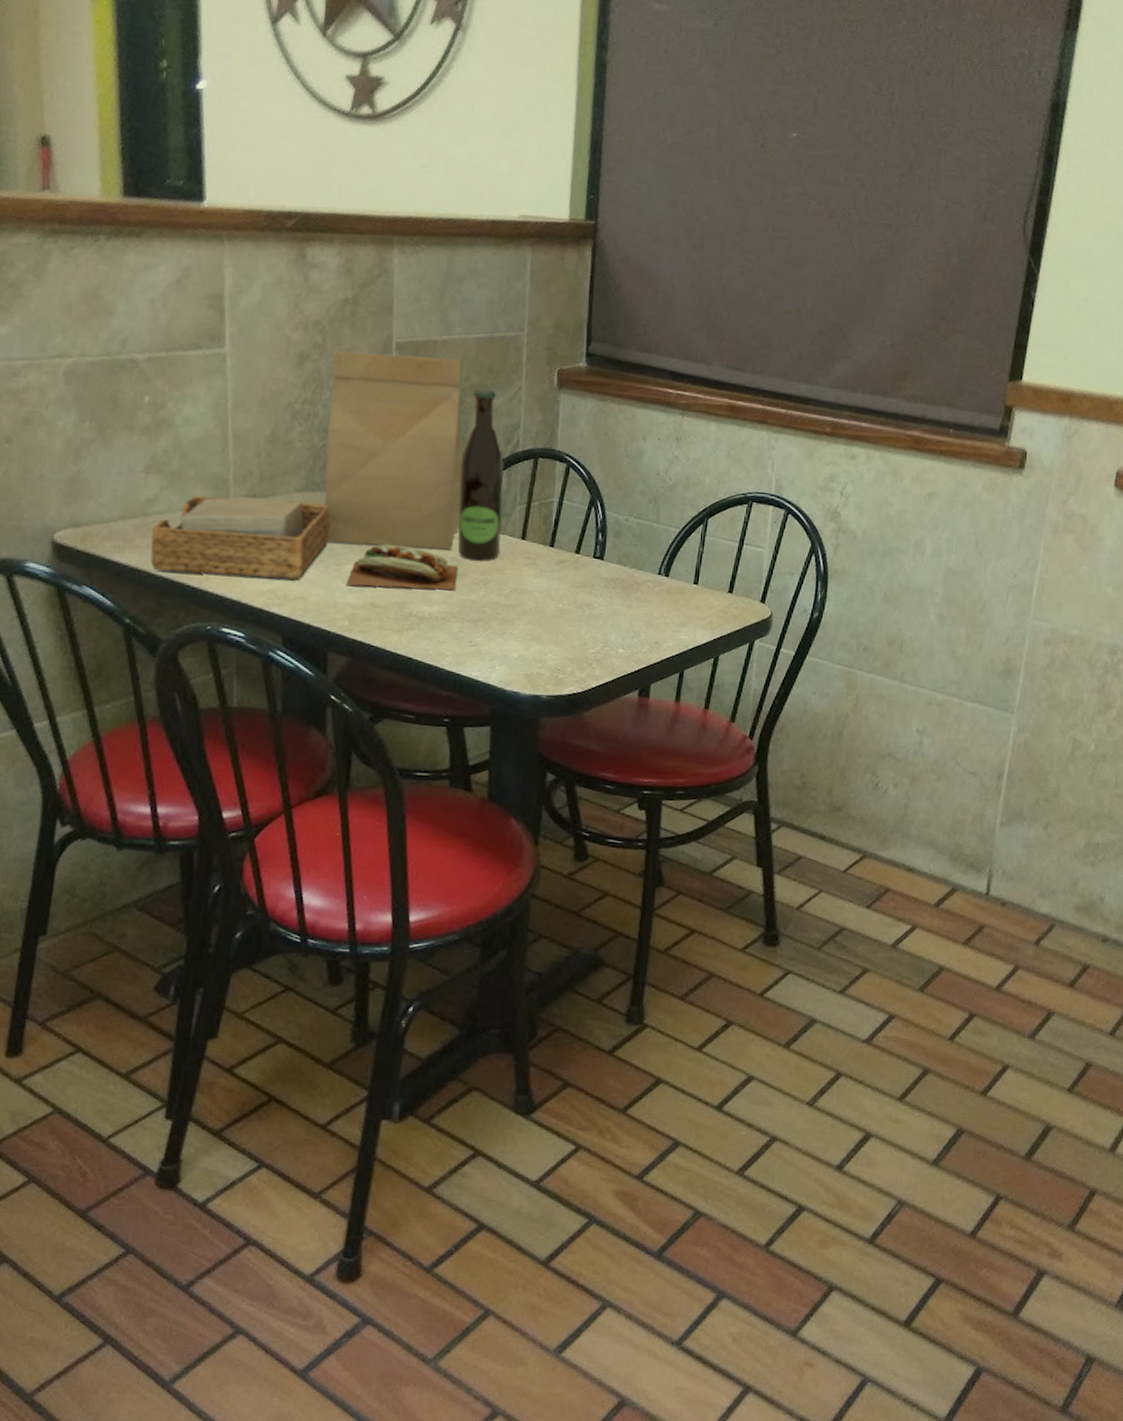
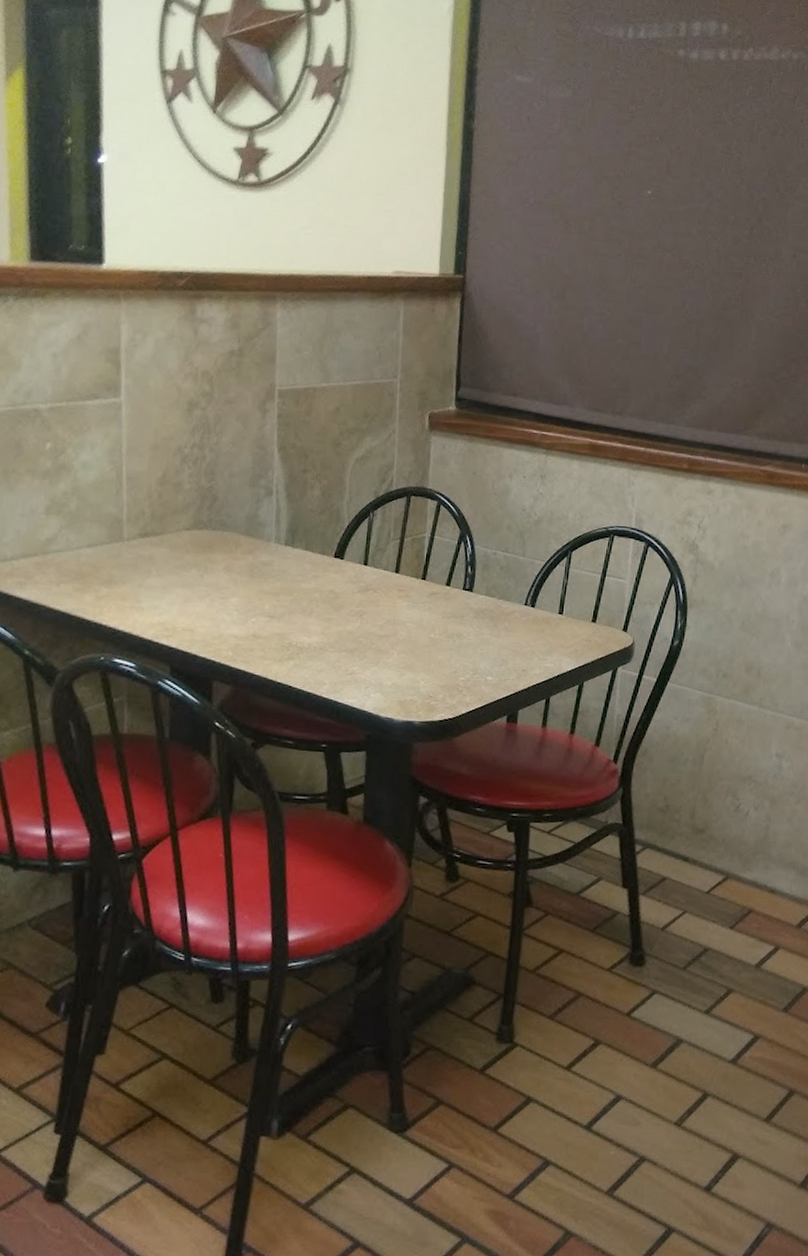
napkin holder: present [150,496,331,580] -> none [49,535,217,612]
paper bag: present [324,350,463,550] -> none [211,398,340,583]
taco: present [345,544,459,590] -> none [230,579,336,621]
bottle: present [457,389,505,560] -> none [335,432,380,593]

